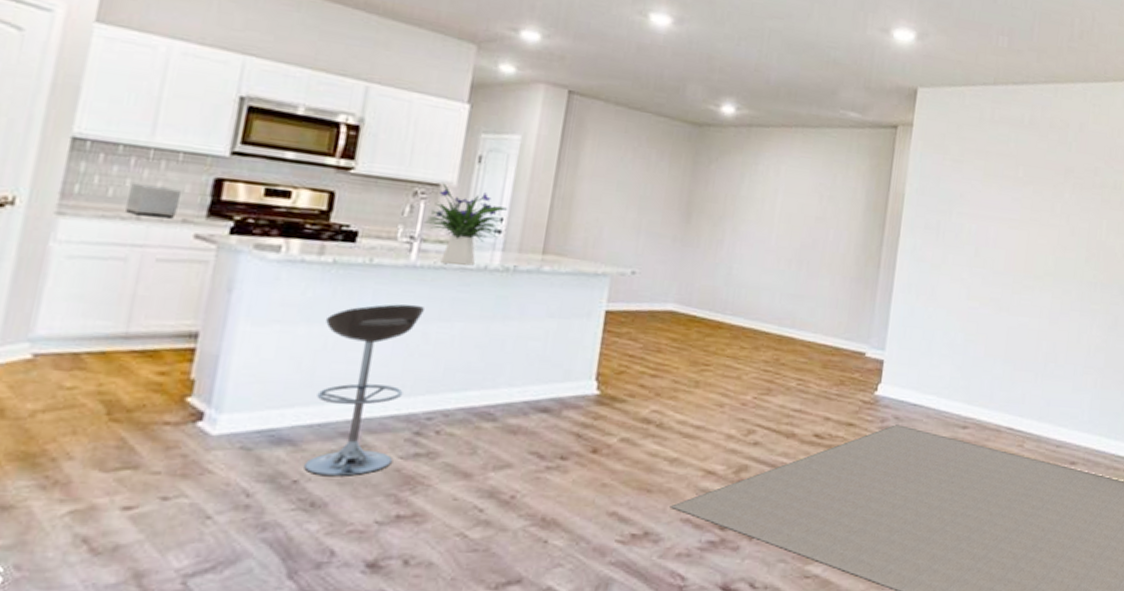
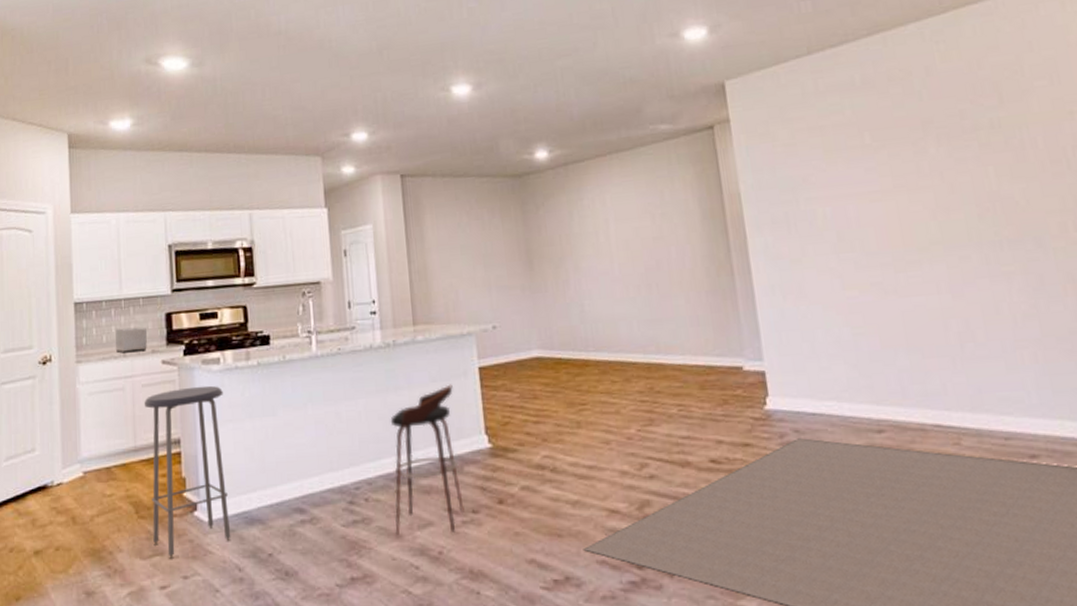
bar stool: none [125,272,276,475] -> present [144,385,231,559]
bar stool: present [304,304,424,477] -> none [262,389,337,548]
flower arrangement: present [425,183,508,267] -> none [316,280,377,351]
bar stool: none [464,323,572,478] -> present [390,384,466,535]

